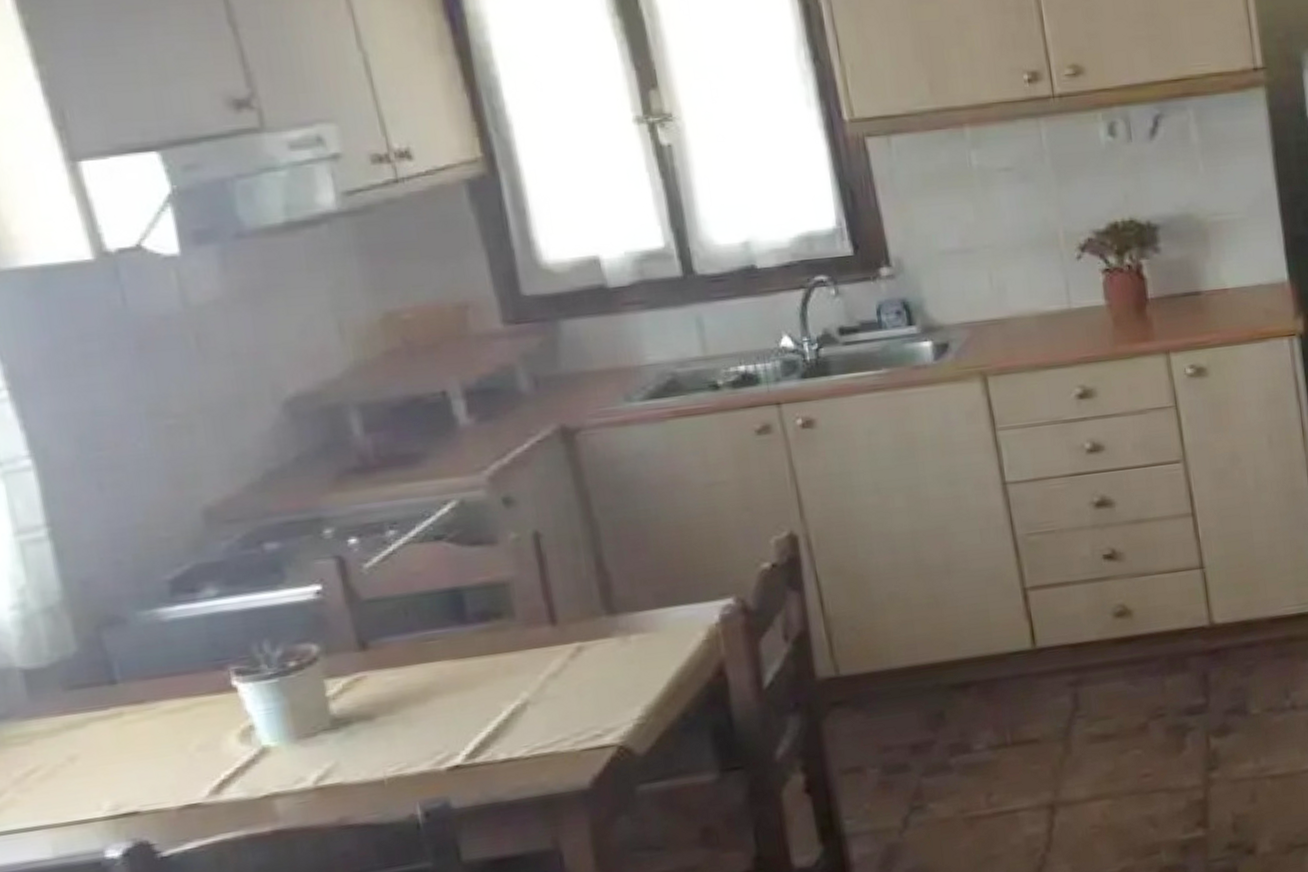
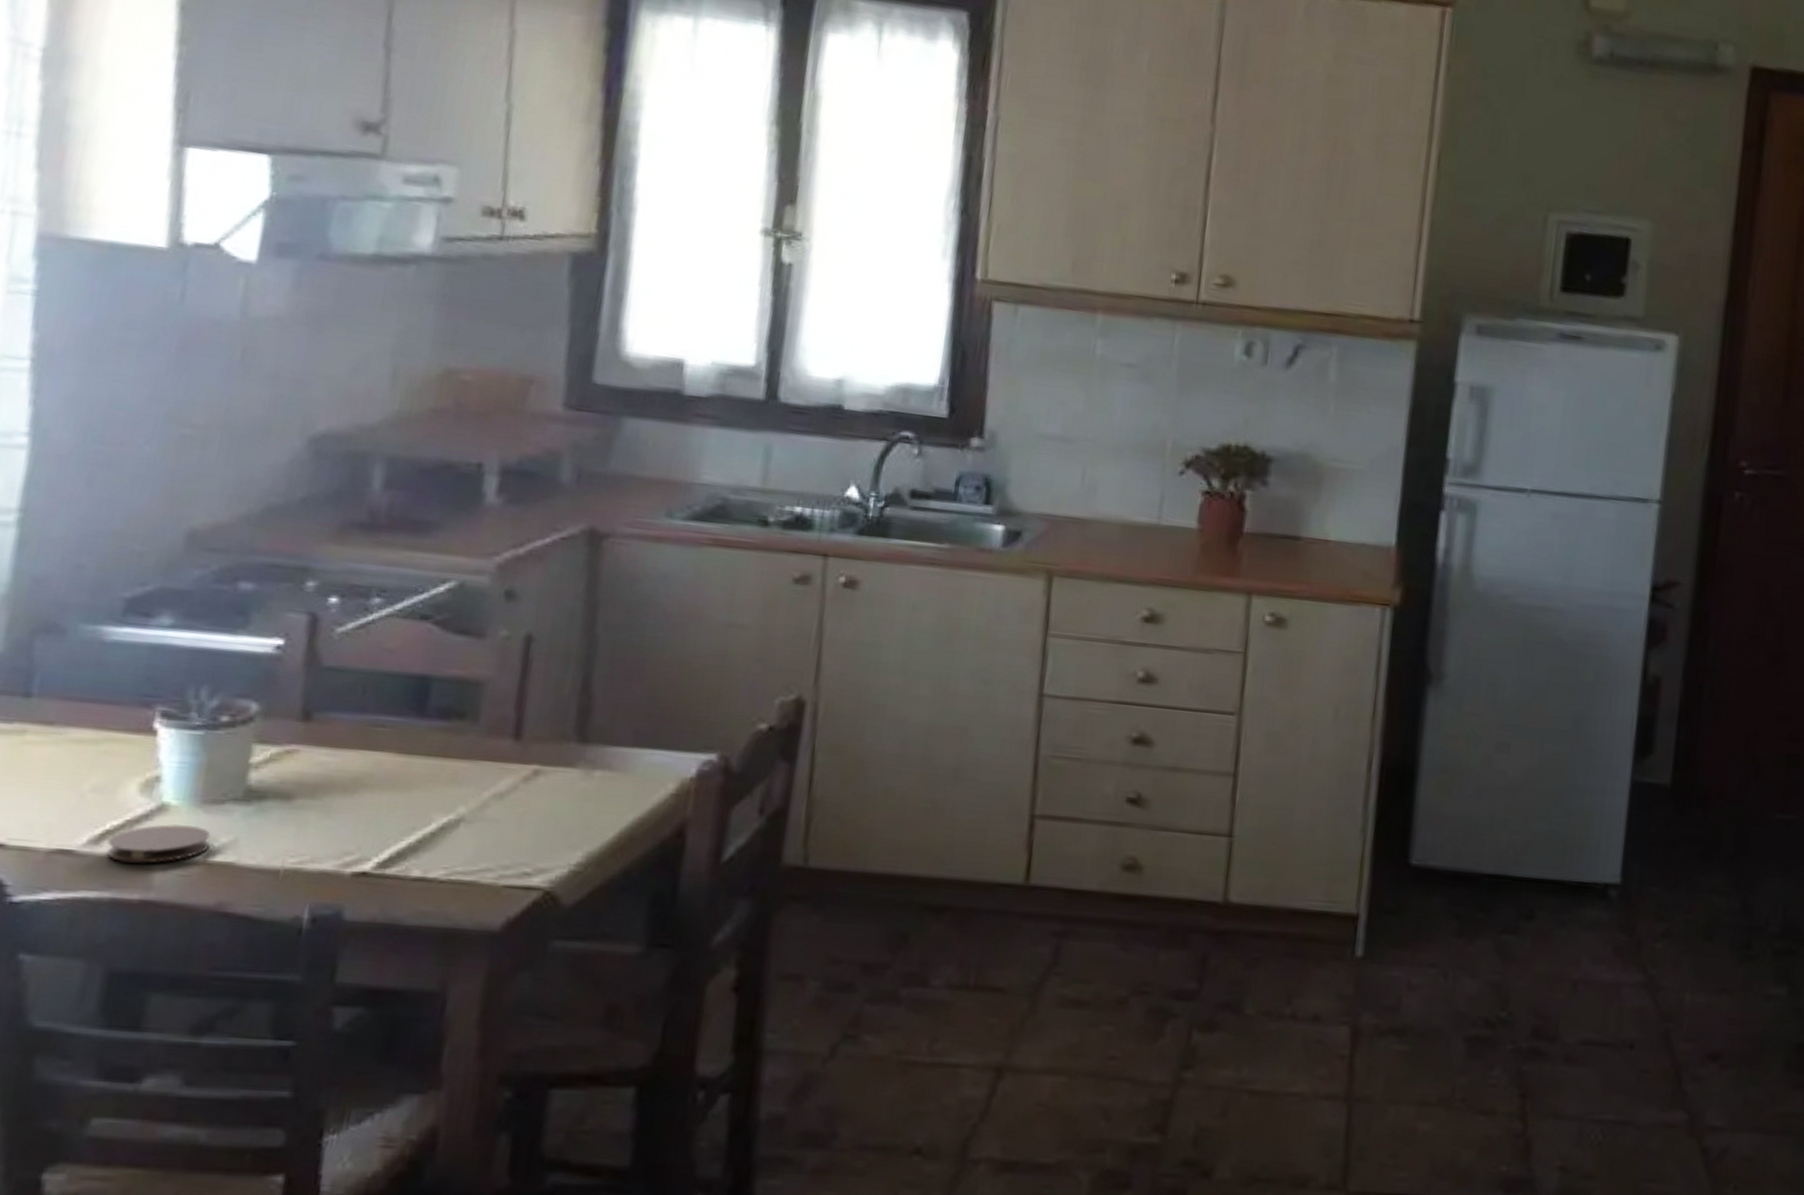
coaster: none [226,759,316,804] -> present [107,823,211,864]

